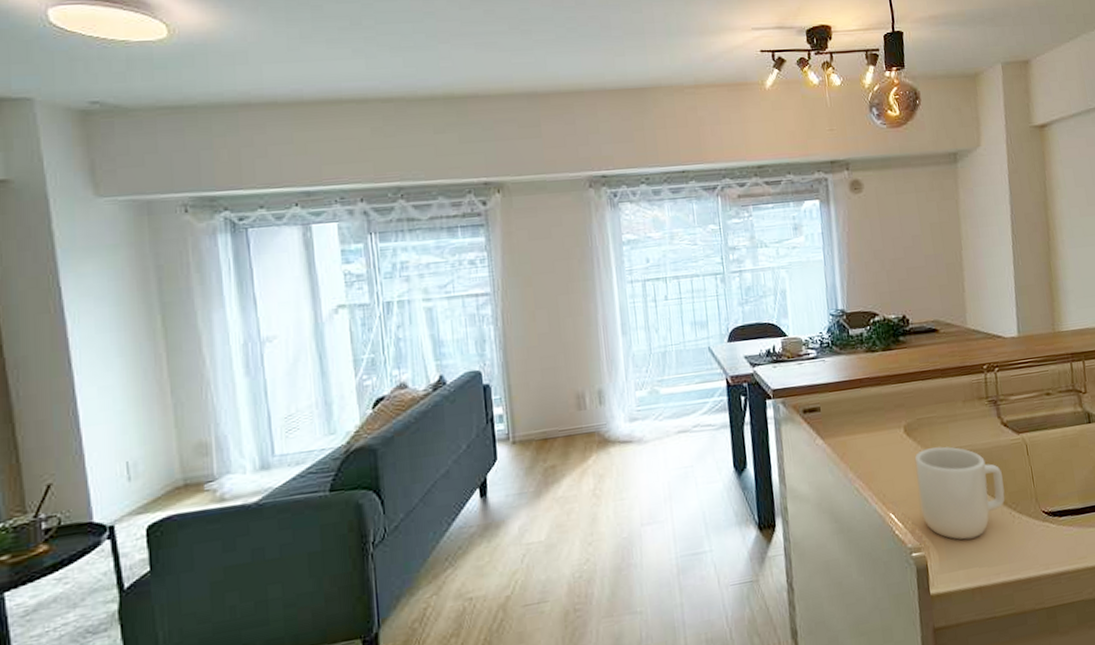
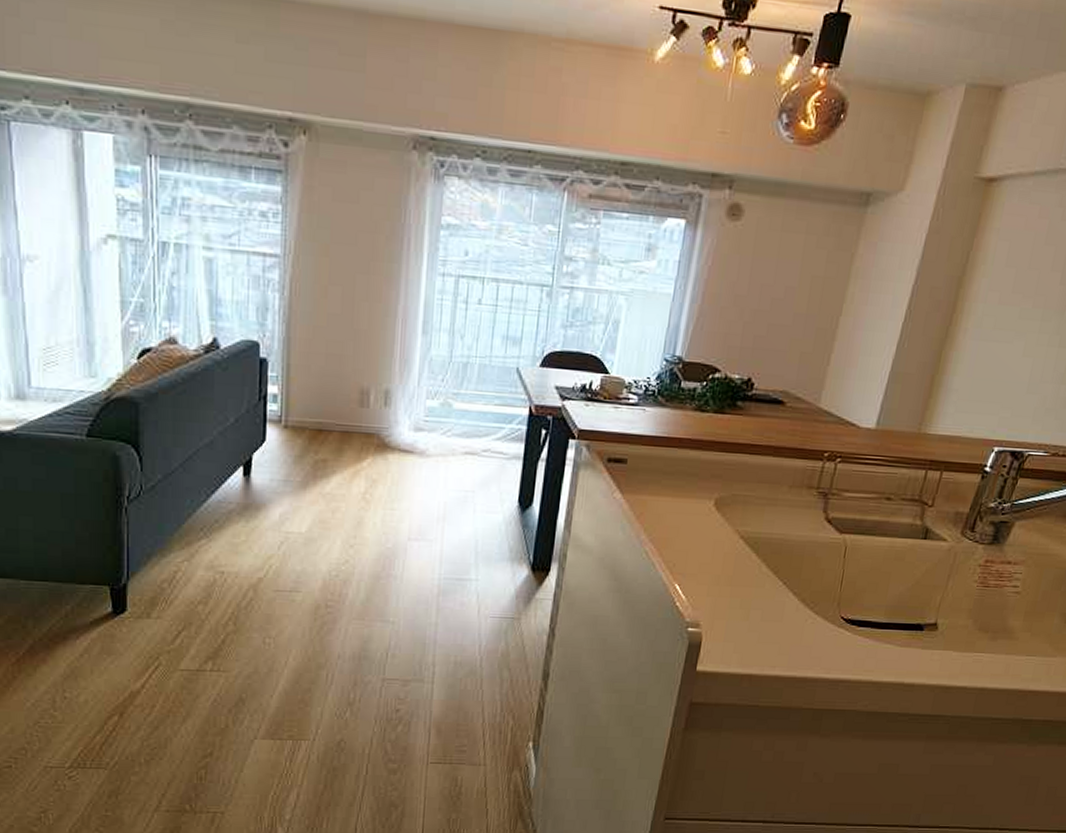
mug: present [914,446,1005,540] -> none [708,527,810,627]

